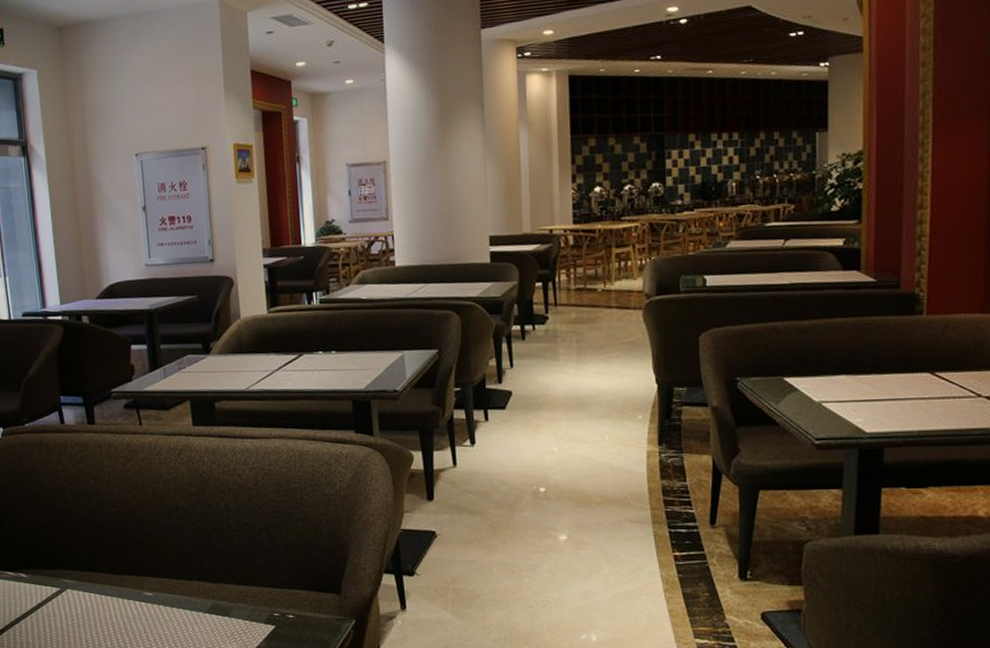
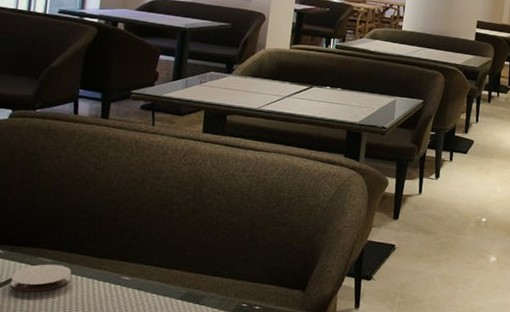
coaster: none [40,585,96,615] -> present [10,264,72,292]

